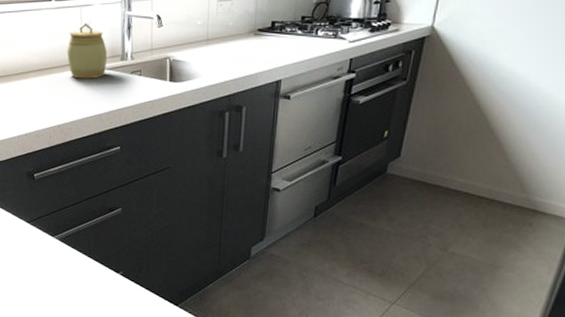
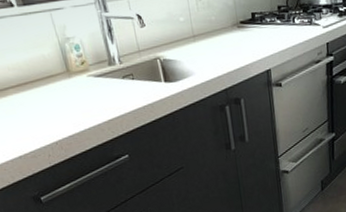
jar: present [66,22,108,79] -> none [43,28,95,90]

